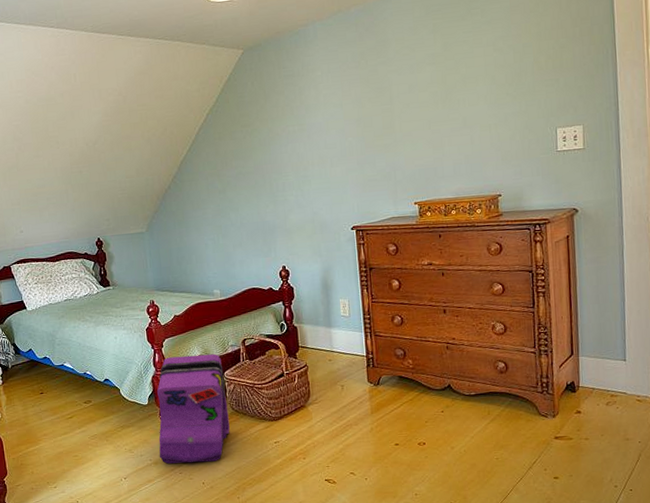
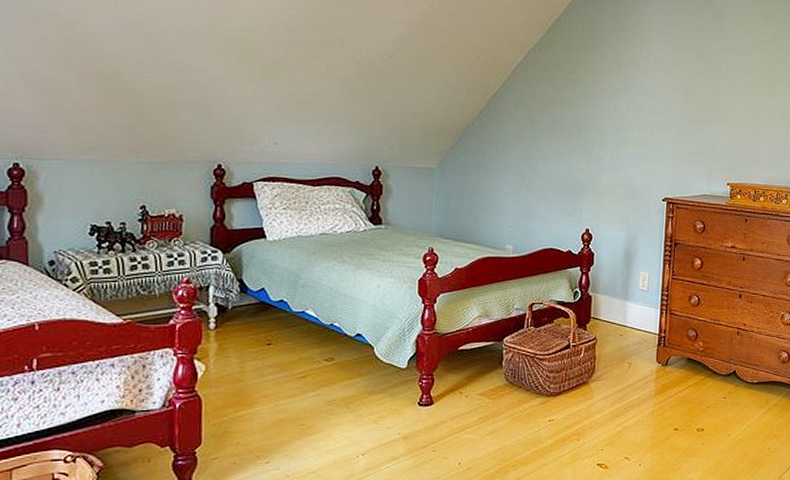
backpack: present [156,353,230,464] -> none [410,315,503,440]

